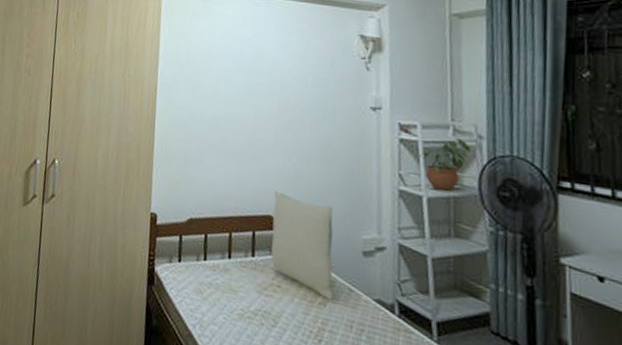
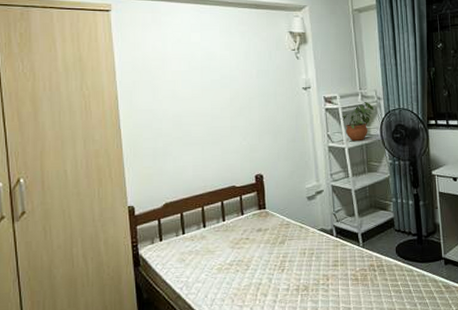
pillow: present [270,191,333,301] -> none [235,166,289,239]

